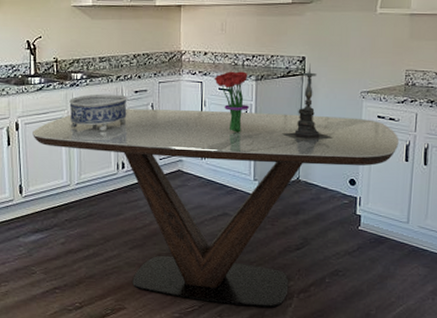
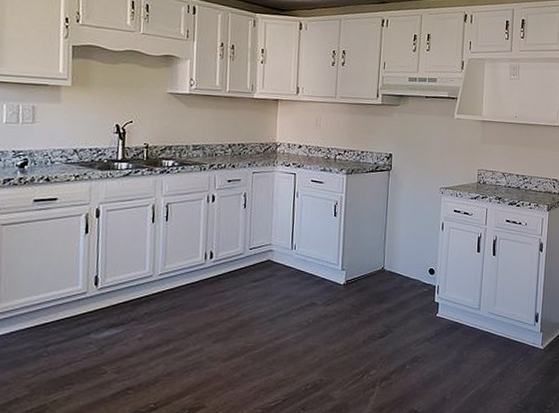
dining table: present [33,108,400,308] -> none [114,197,473,398]
decorative bowl: present [69,93,127,132] -> none [157,181,220,220]
bouquet: present [214,71,250,133] -> none [307,164,340,224]
candle holder: present [282,63,333,141] -> none [370,160,415,233]

